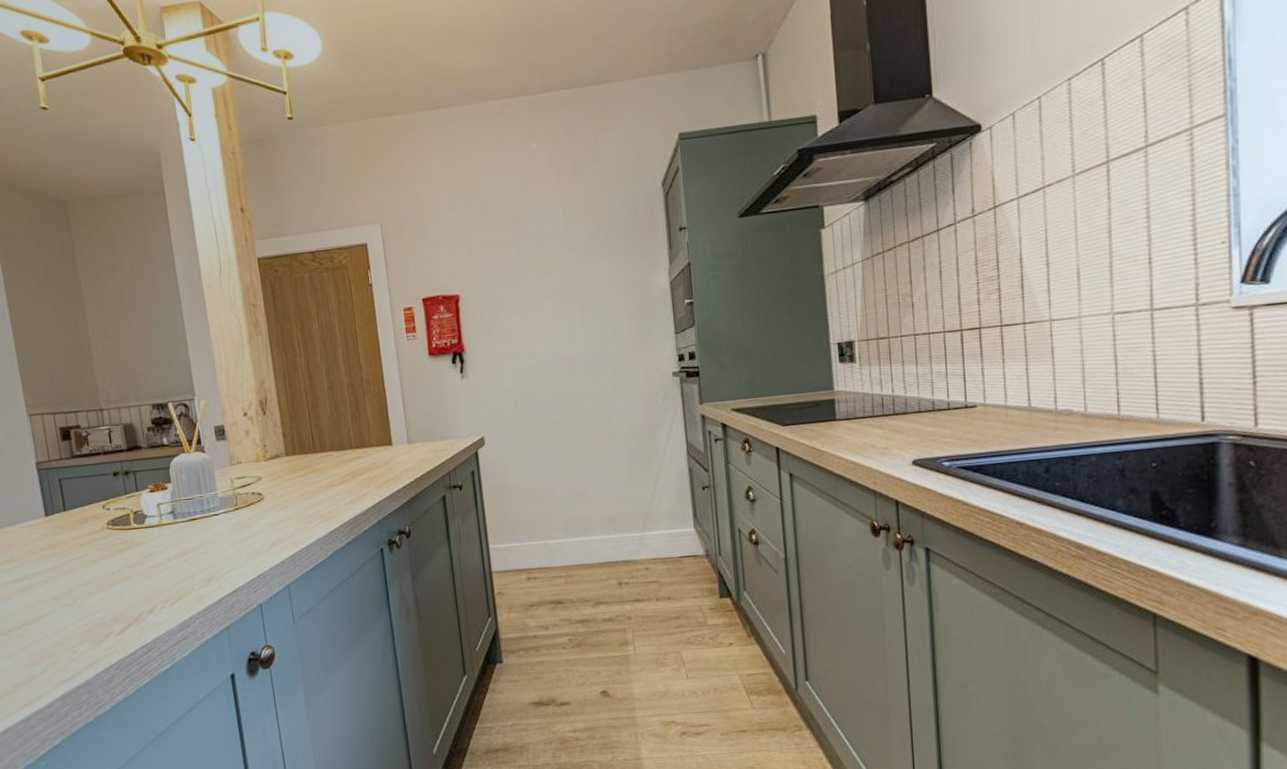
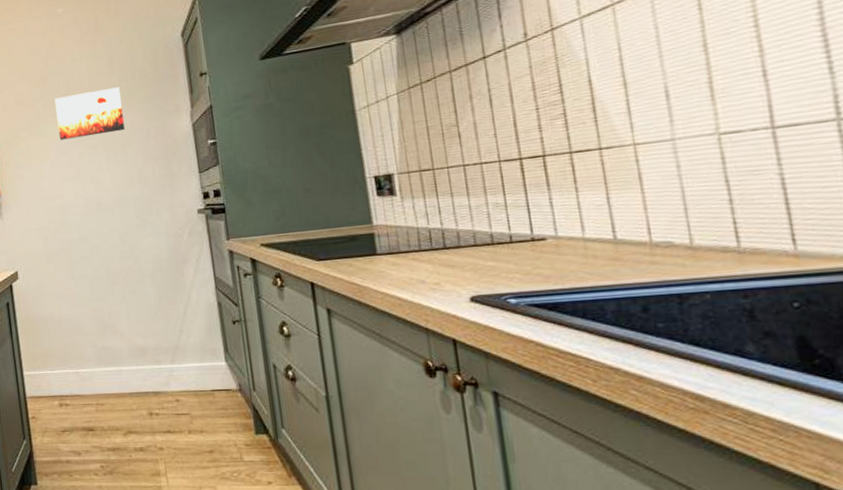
wall art: none [527,237,601,293] -> present [55,87,125,140]

